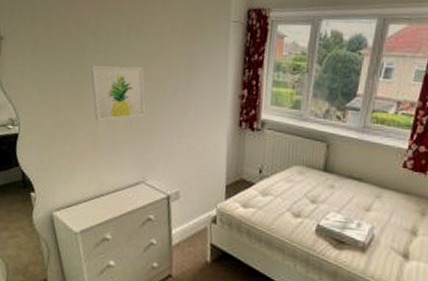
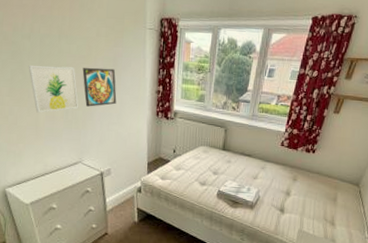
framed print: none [152,67,192,115] -> present [82,67,117,107]

